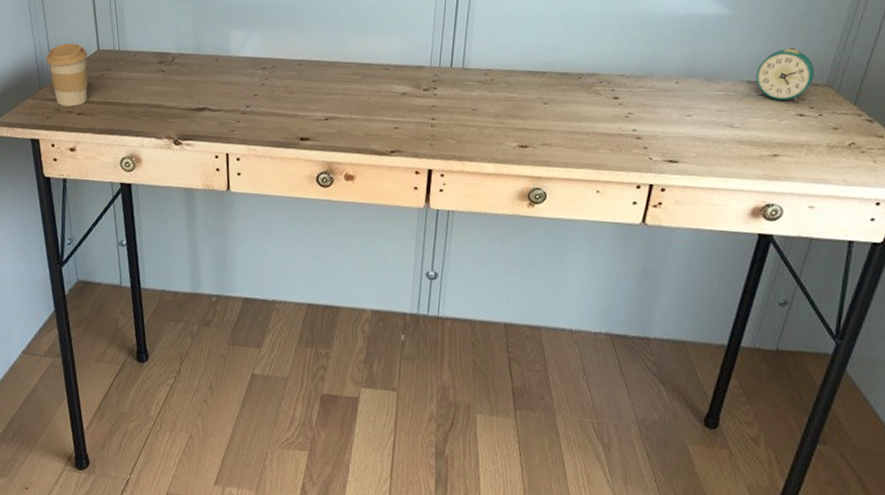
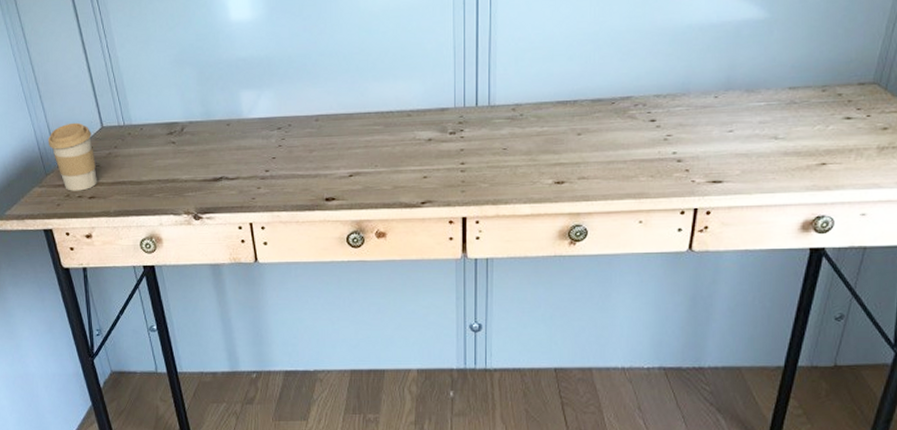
alarm clock: present [756,47,816,104] -> none [799,46,861,106]

